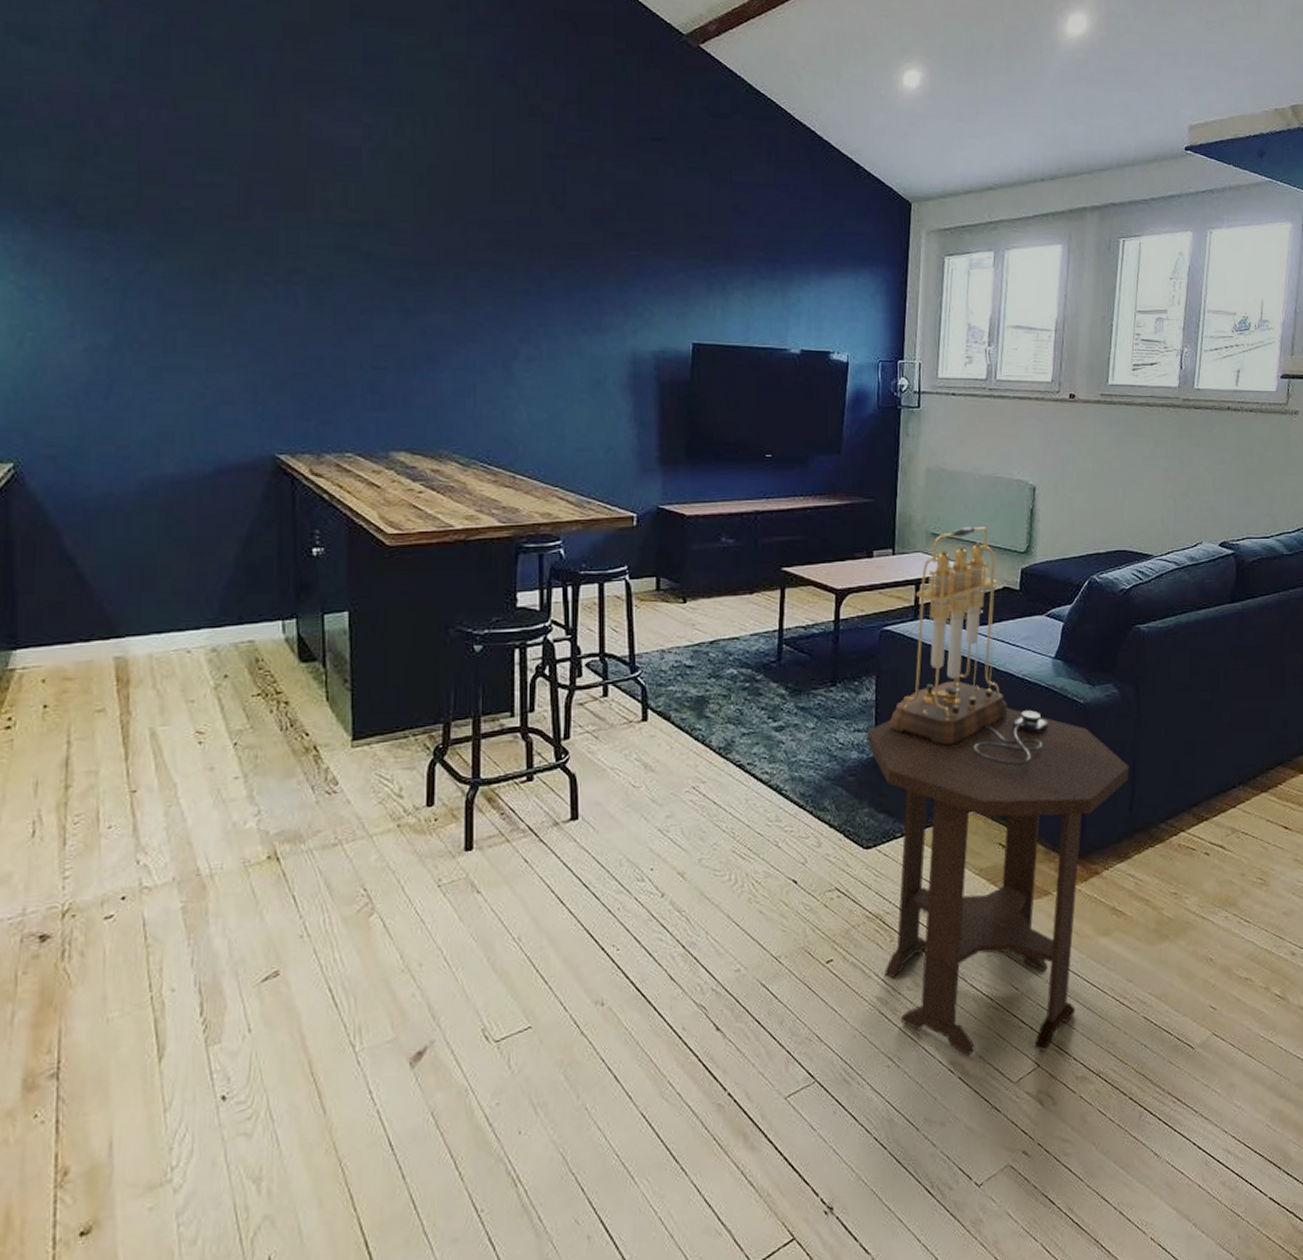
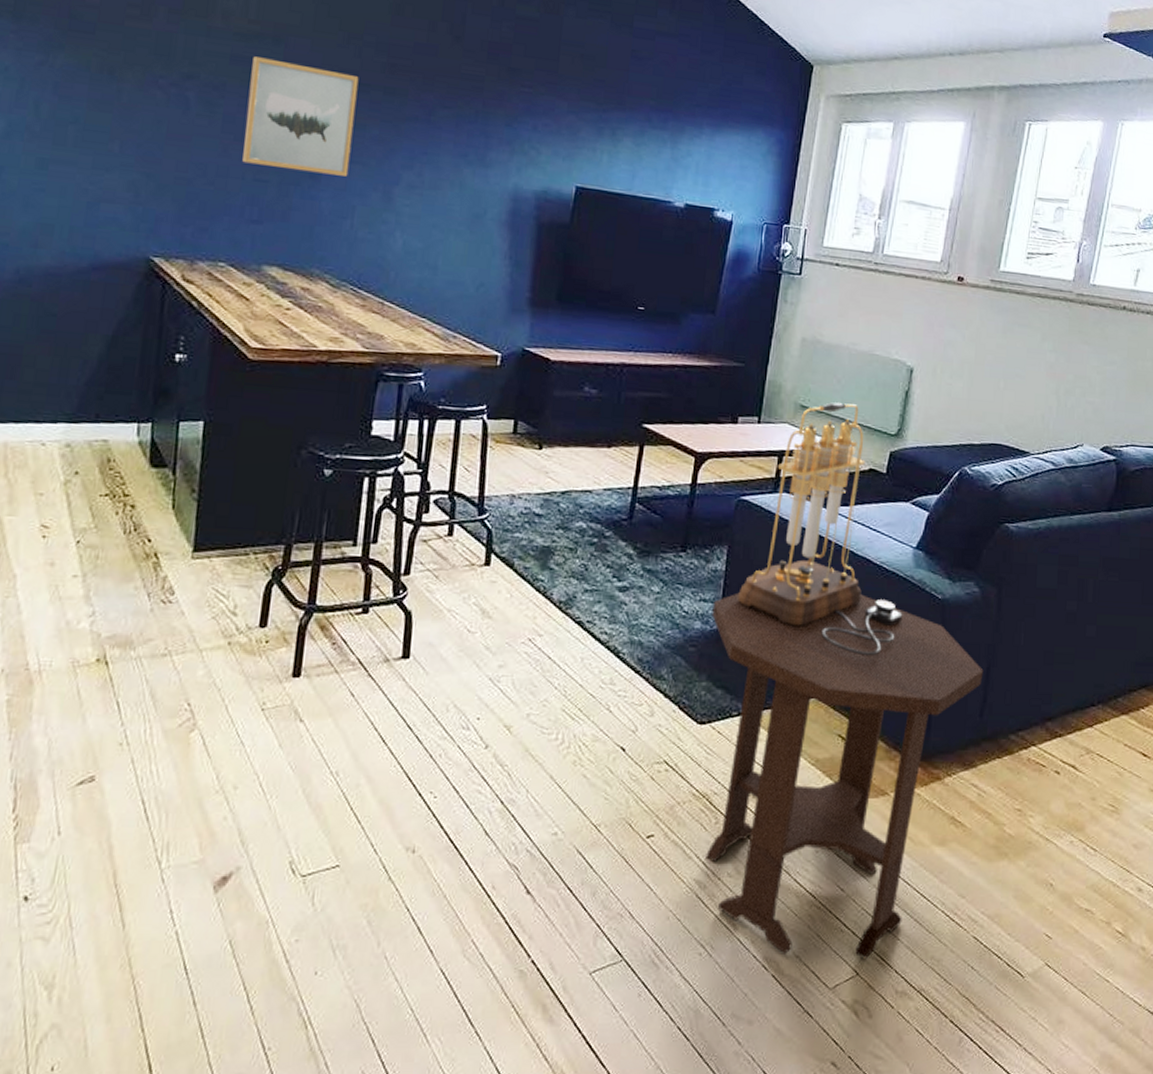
wall art: none [357,245,466,356] -> present [242,56,359,177]

